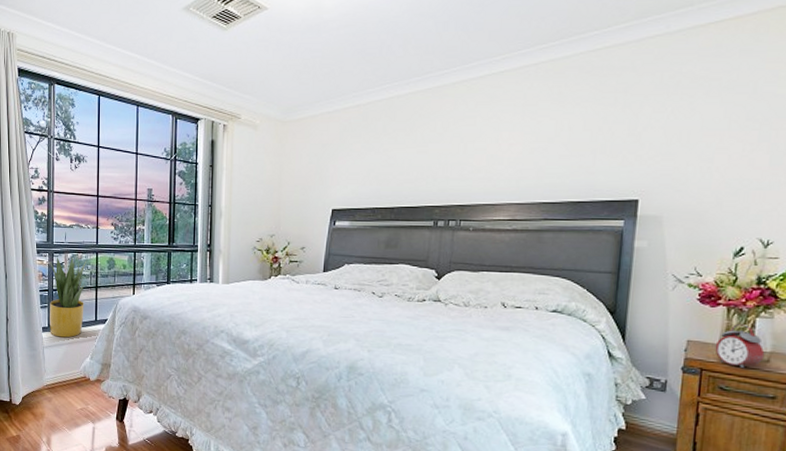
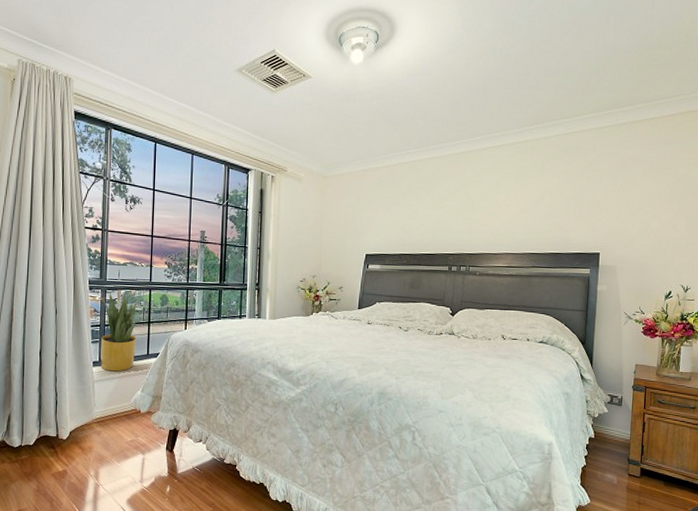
alarm clock: present [715,324,765,368] -> none [654,351,688,385]

